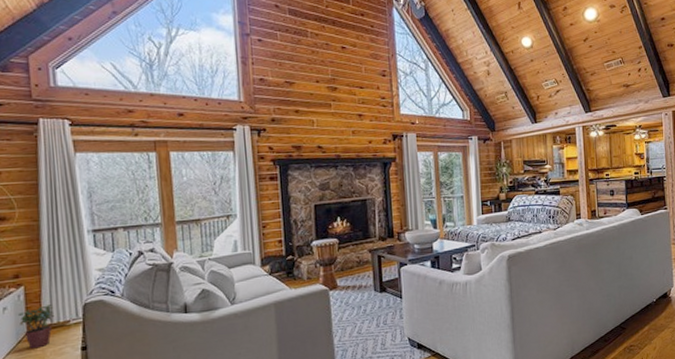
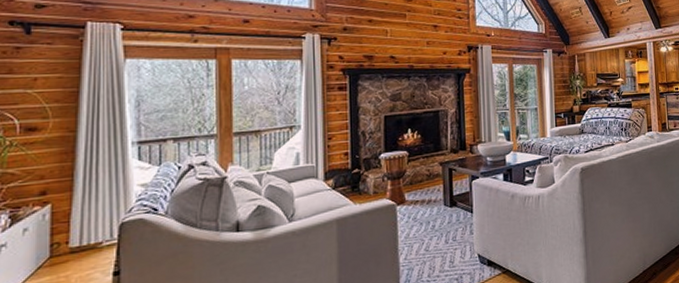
potted plant: present [19,304,55,349] -> none [42,224,85,276]

